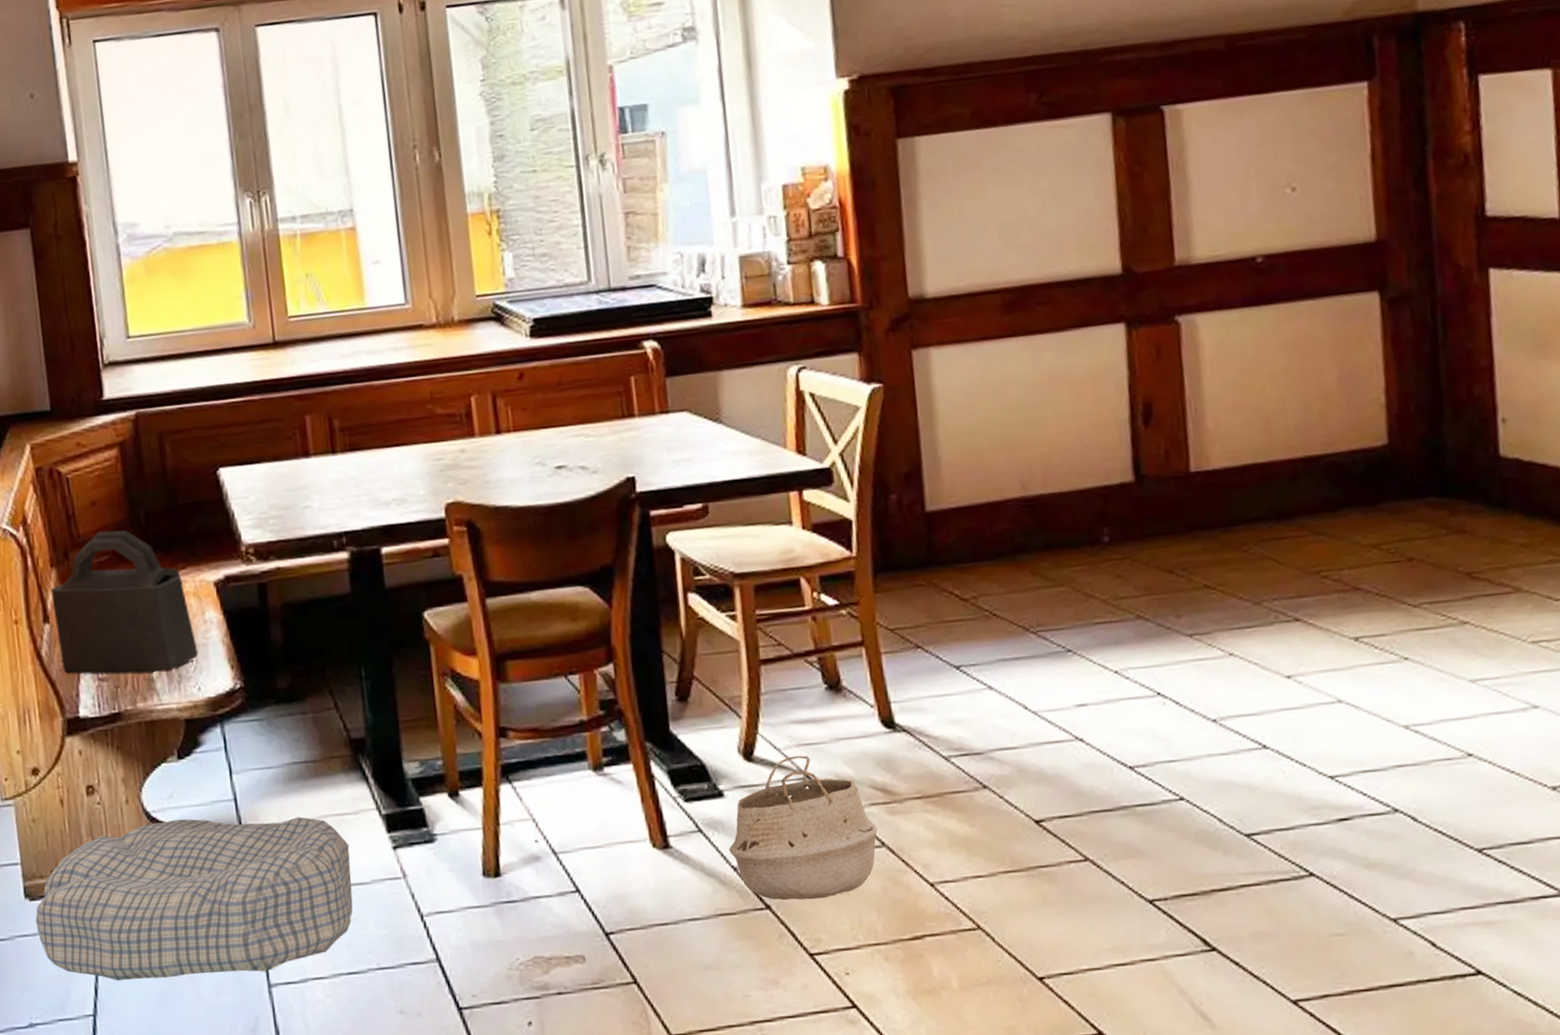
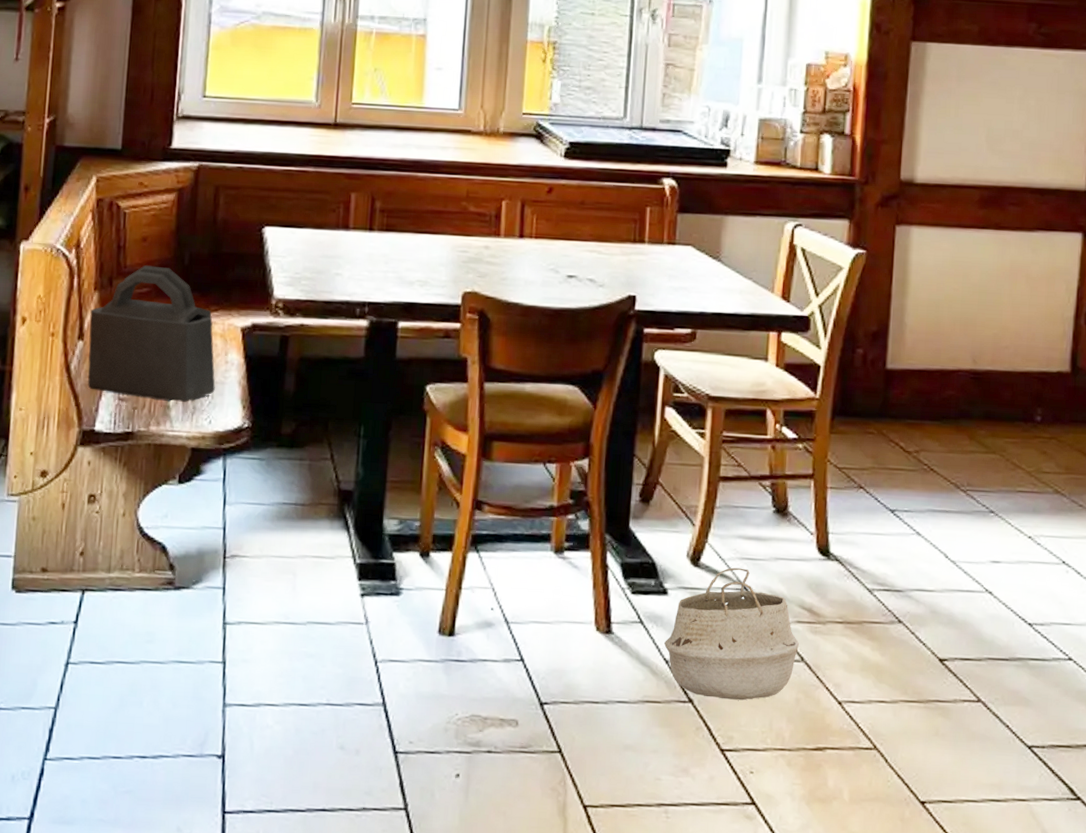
dog bed: present [35,817,353,980] -> none [17,538,321,691]

